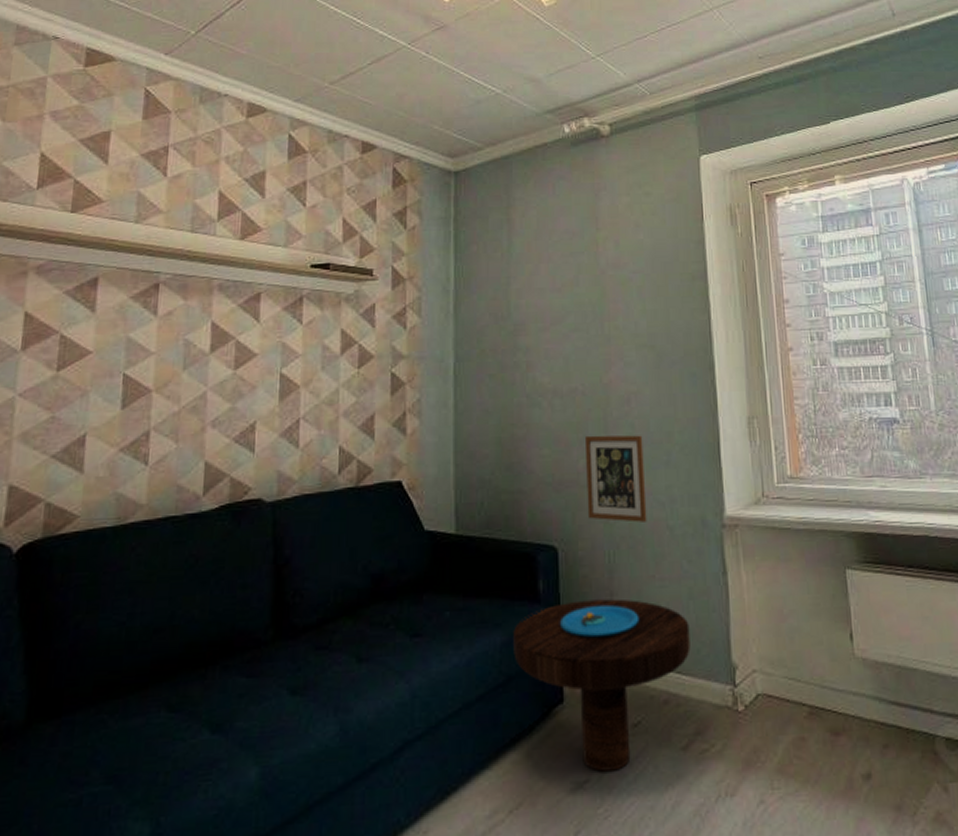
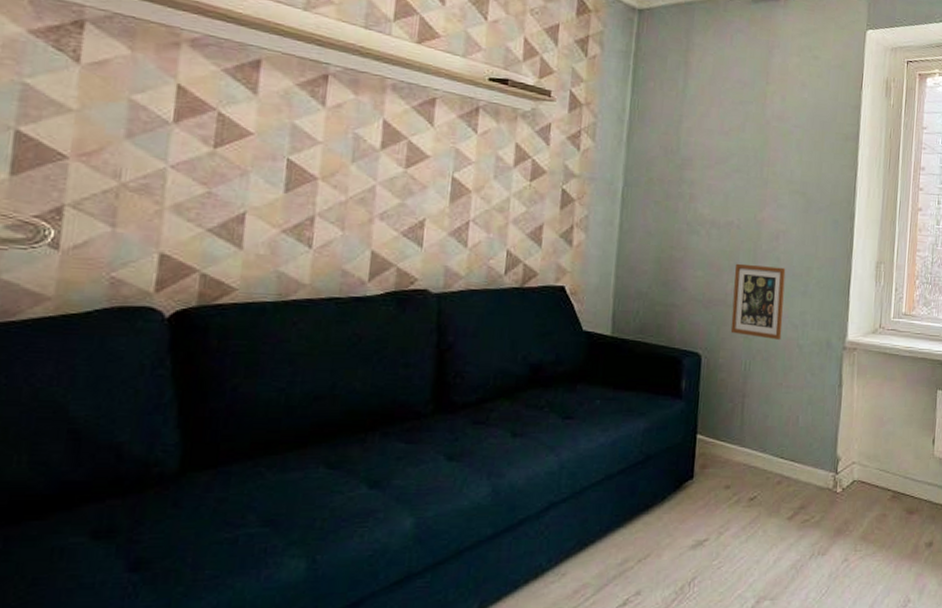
side table: present [513,598,691,772] -> none [654,399,806,533]

